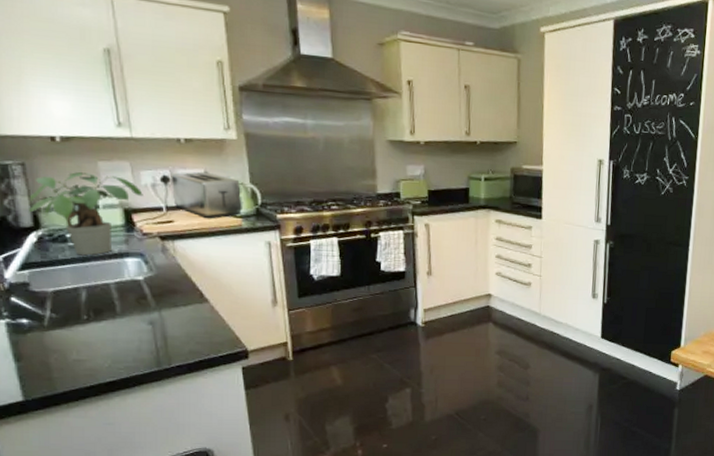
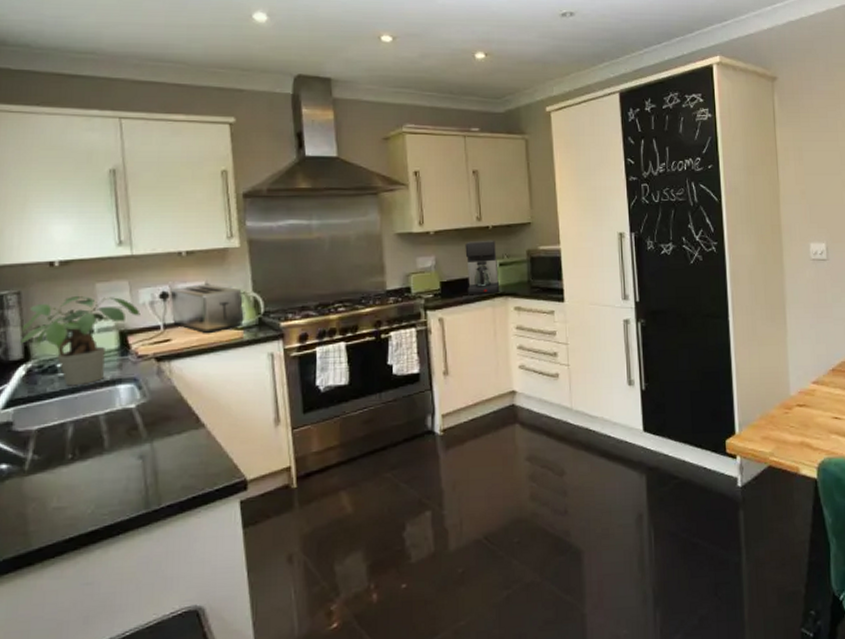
coffee maker: none [452,154,483,206] -> present [465,240,499,295]

